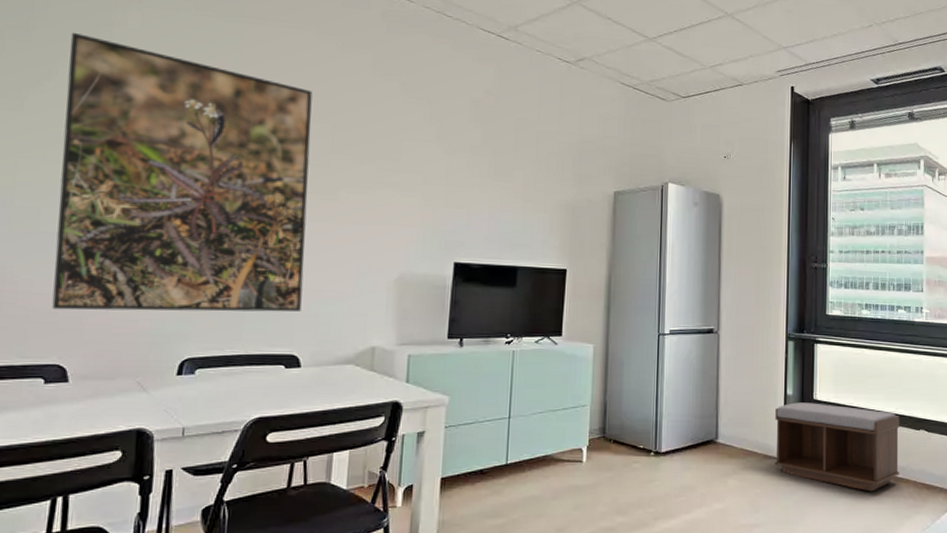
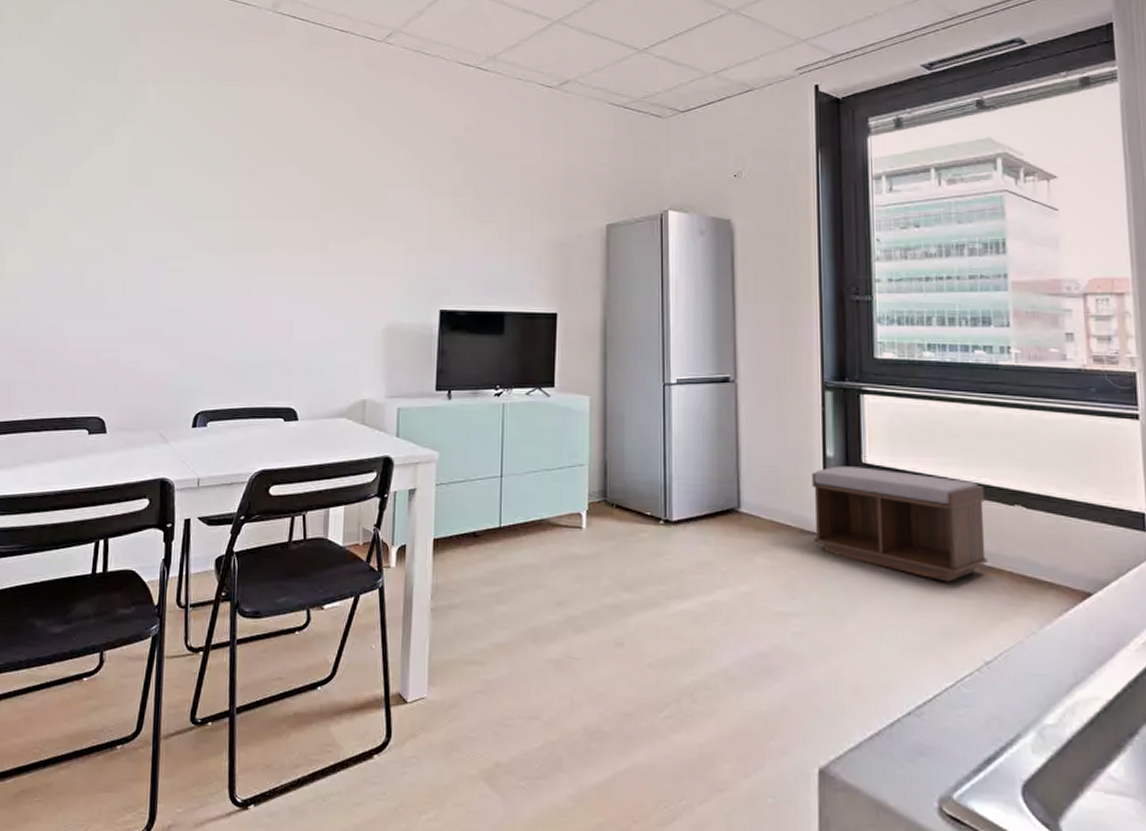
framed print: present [51,32,313,312] -> none [93,112,302,367]

